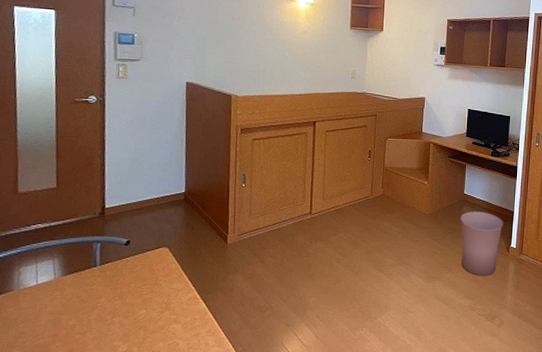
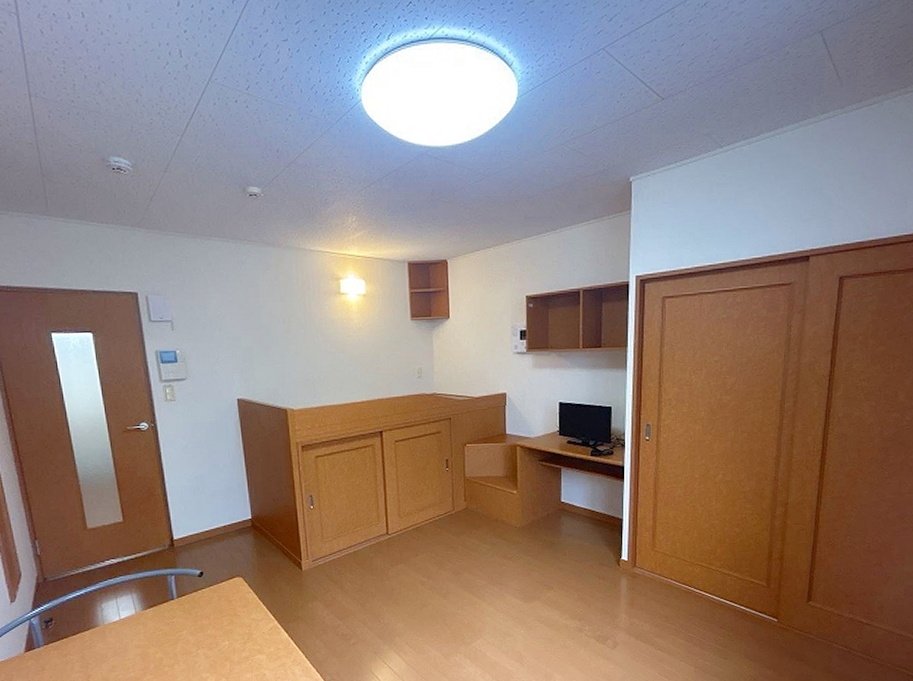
waste bin: present [460,211,504,276] -> none [559,521,611,594]

